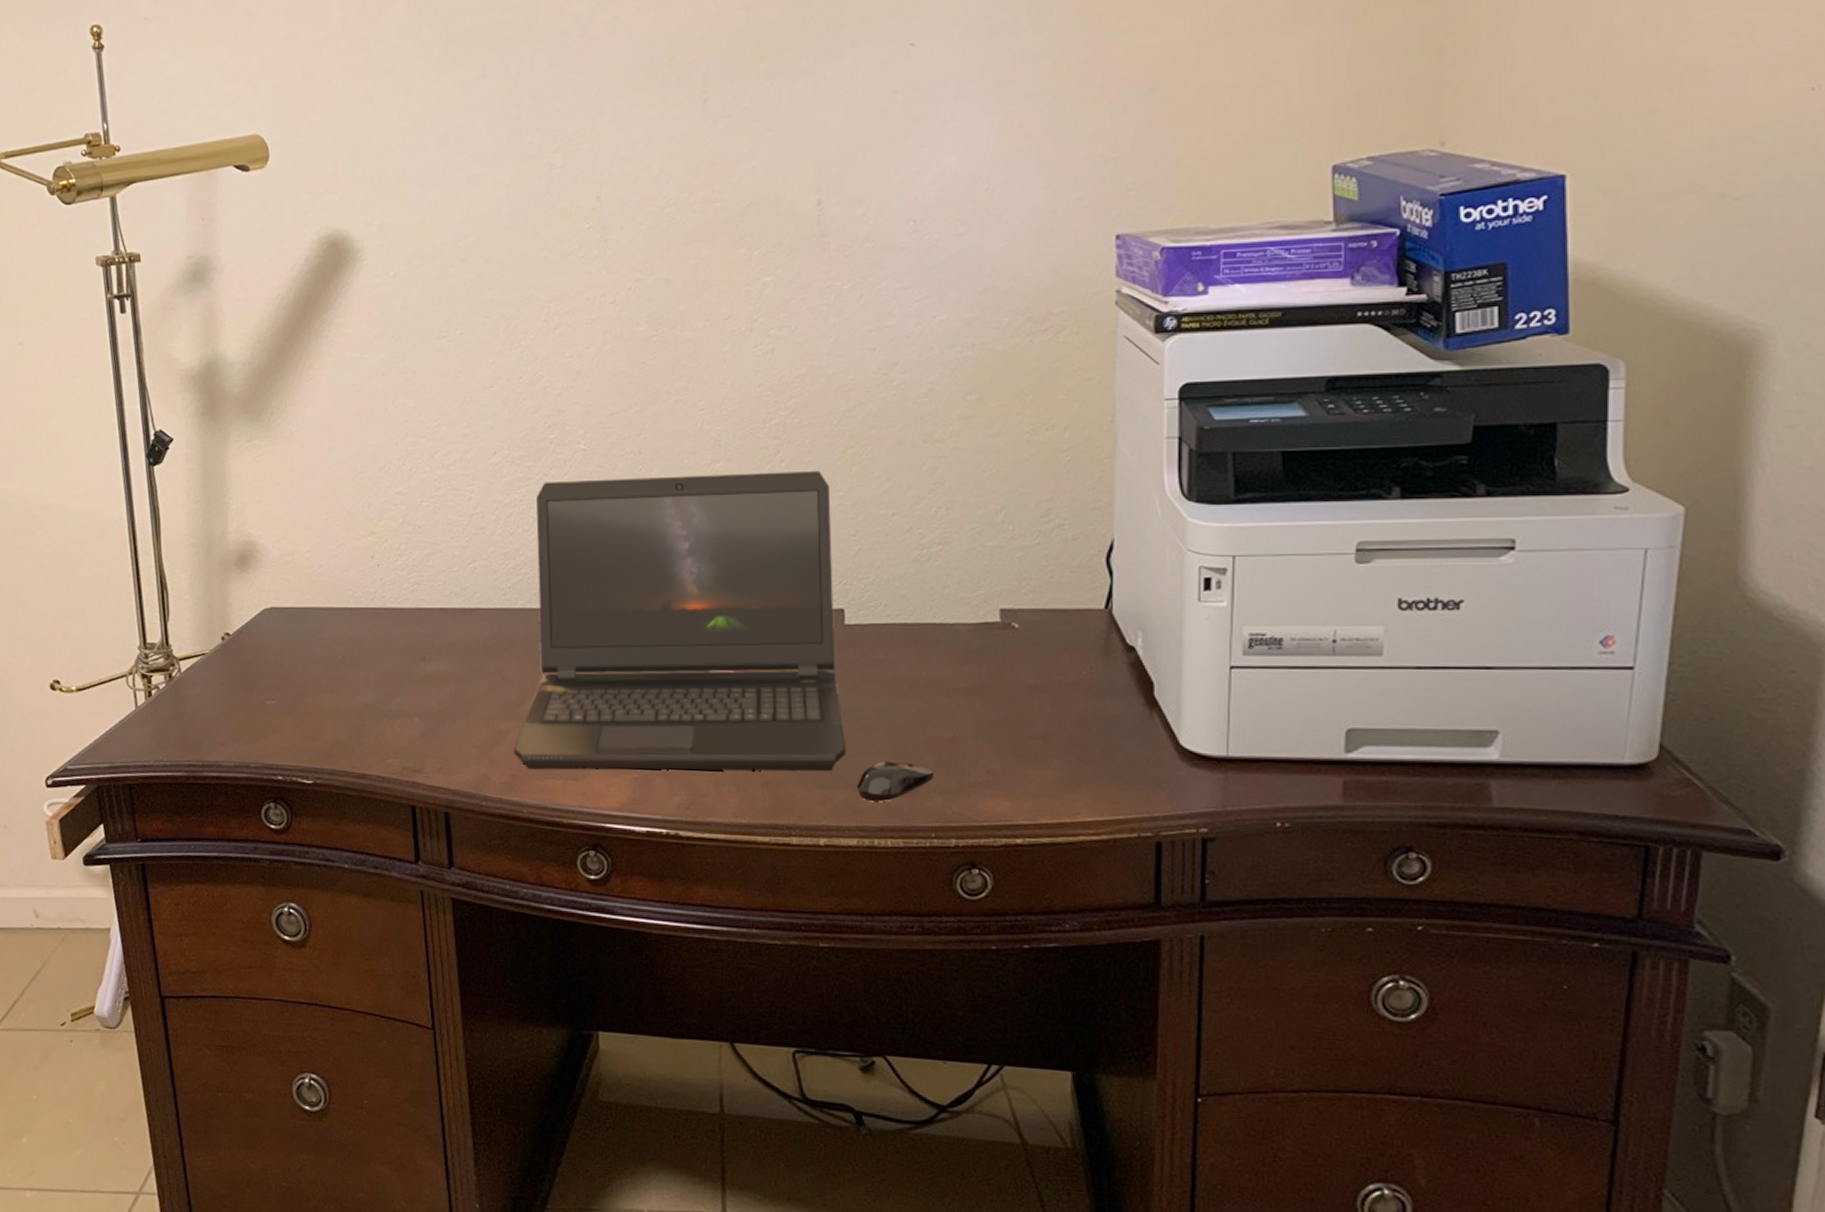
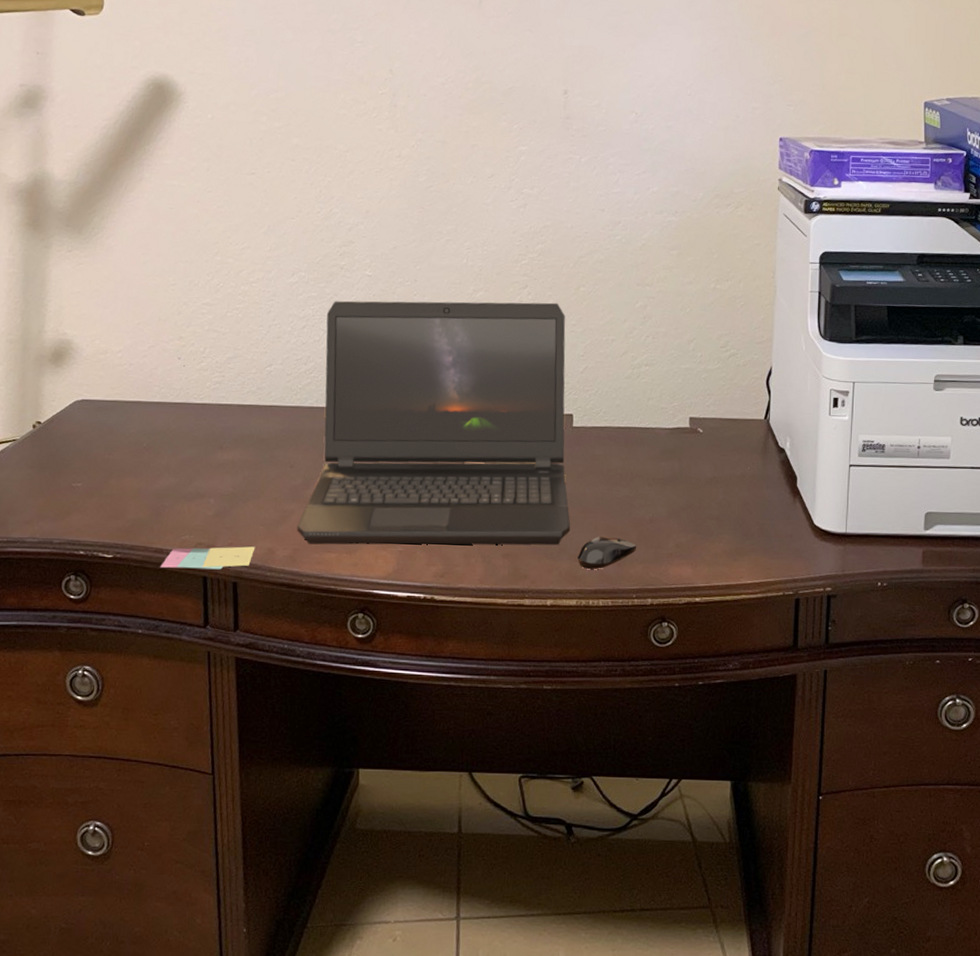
sticky notes: none [364,771,468,798] -> present [160,546,256,570]

